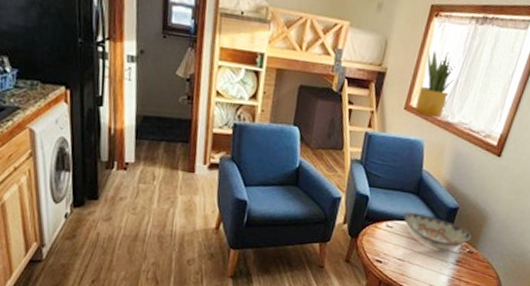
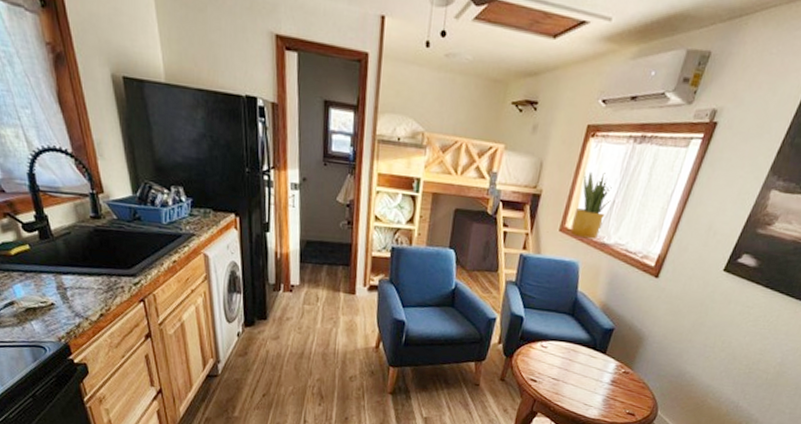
decorative bowl: present [403,212,472,251] -> none [558,332,627,371]

